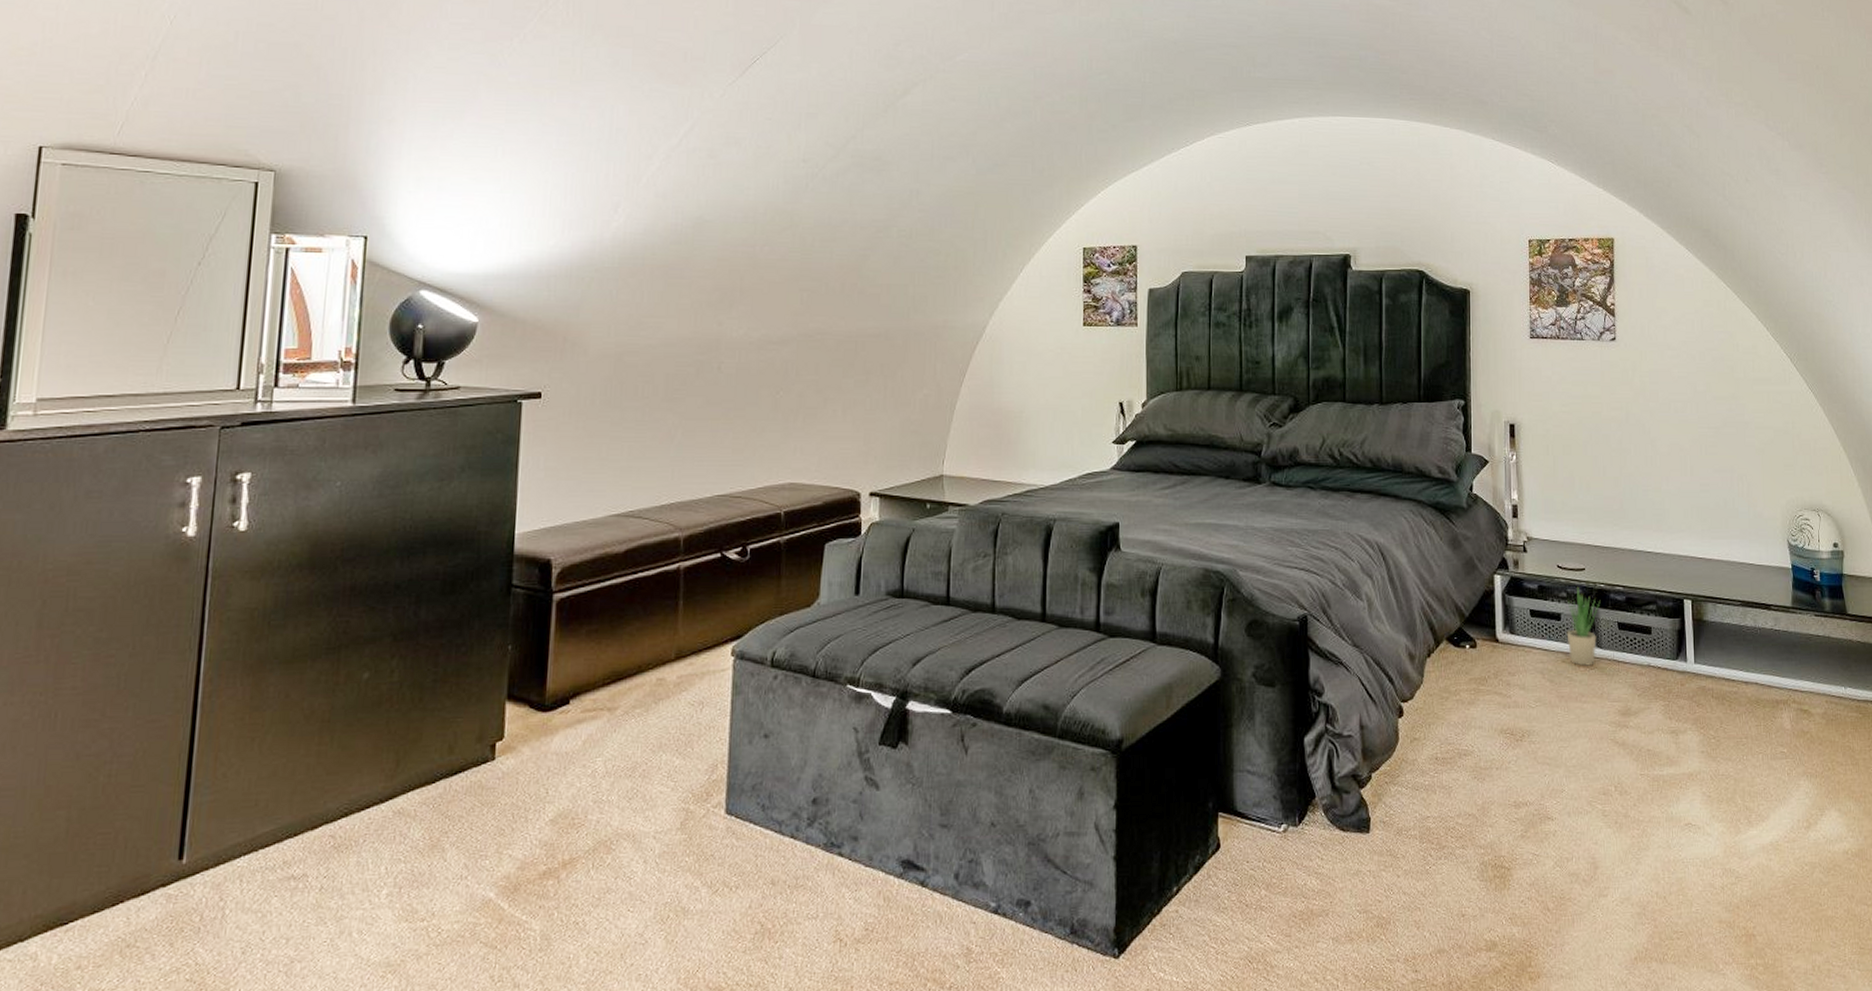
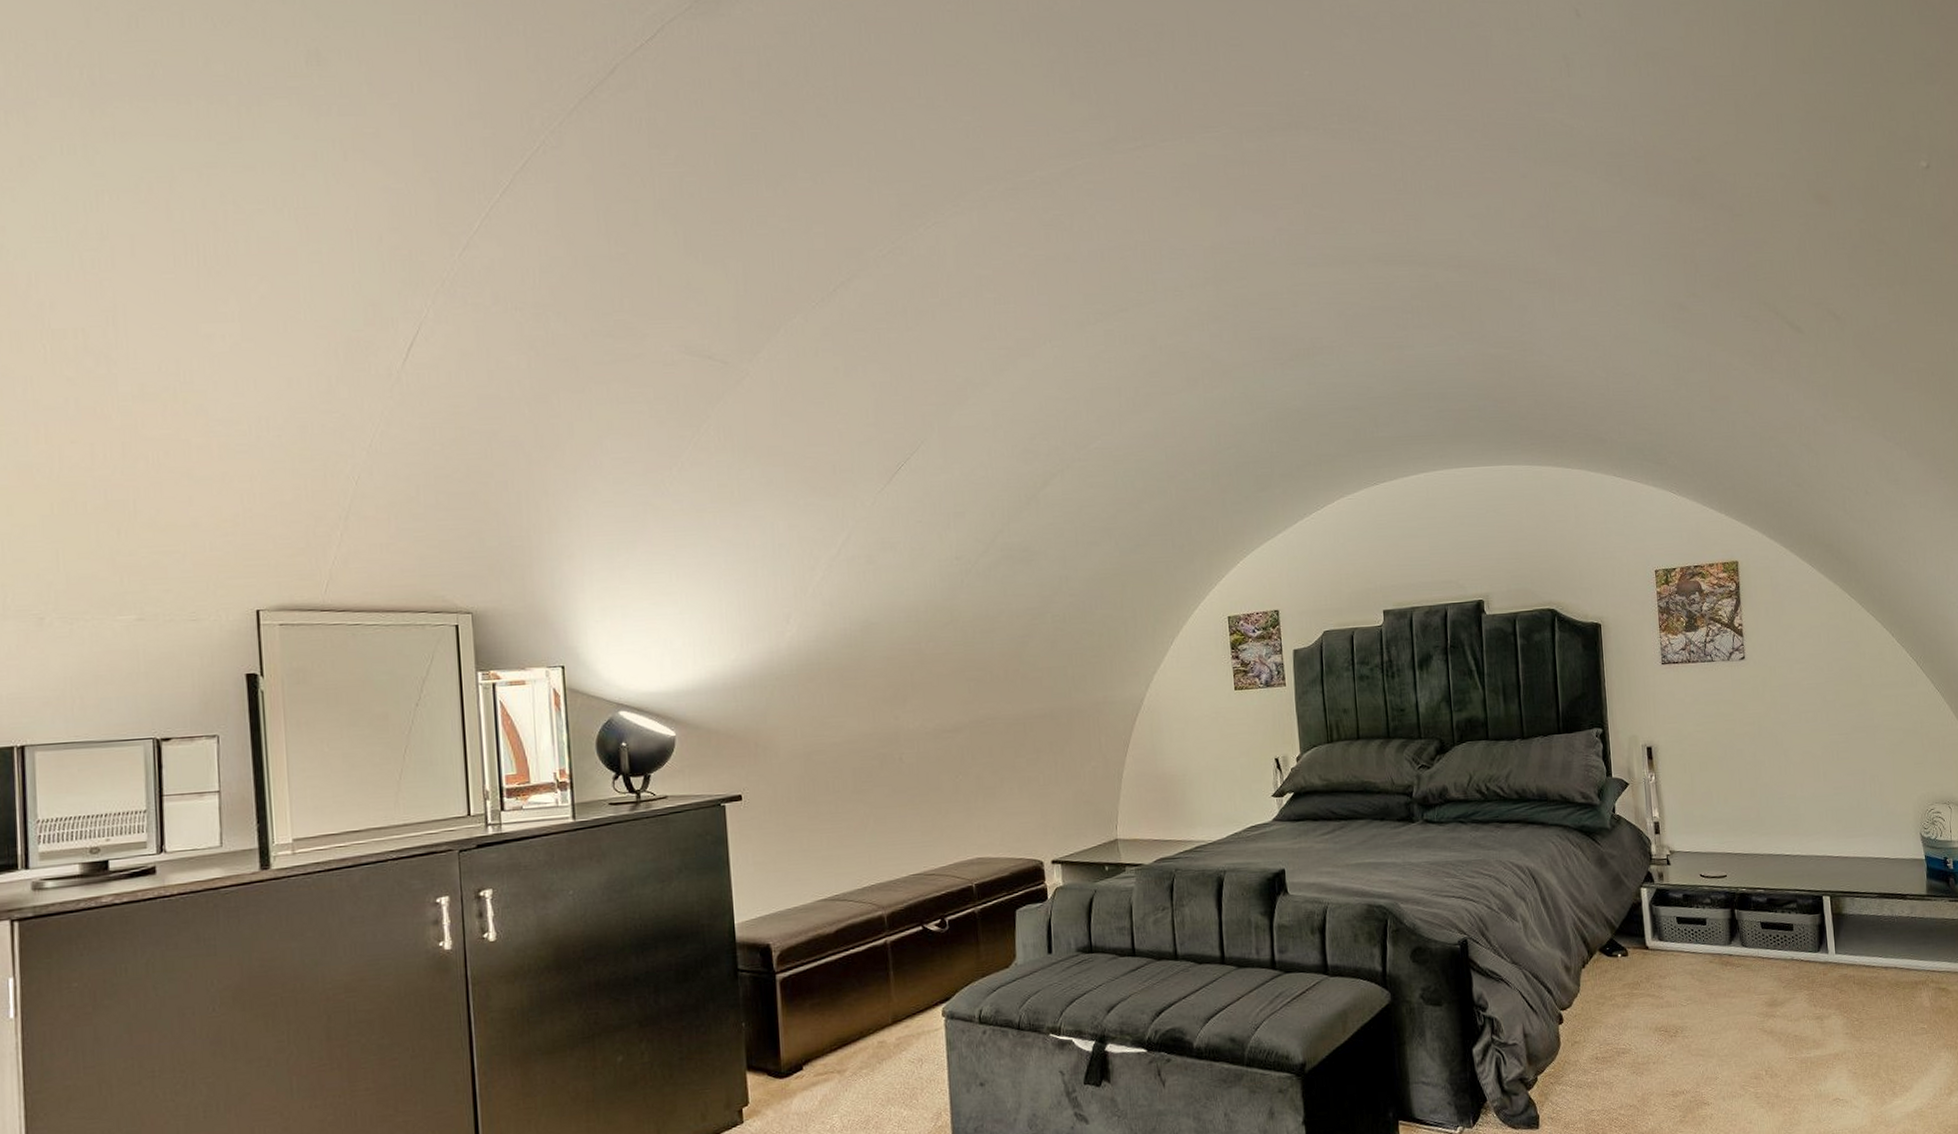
potted plant: present [1566,586,1601,666] -> none [1711,892,1743,965]

